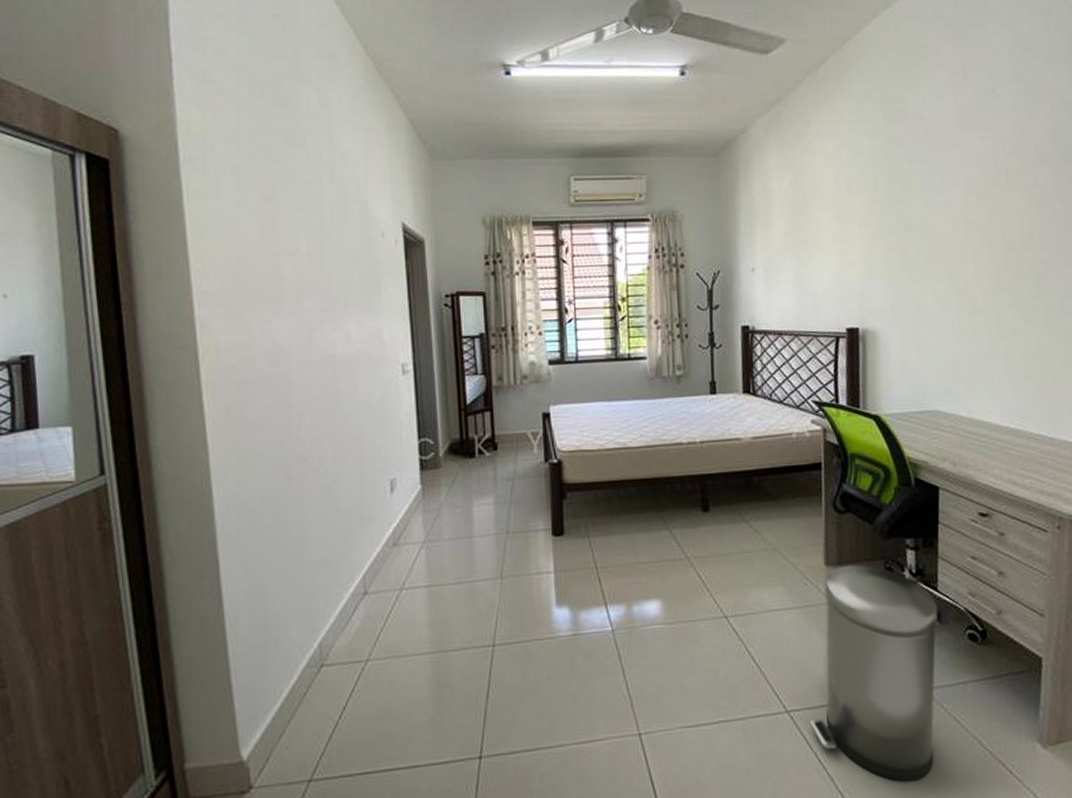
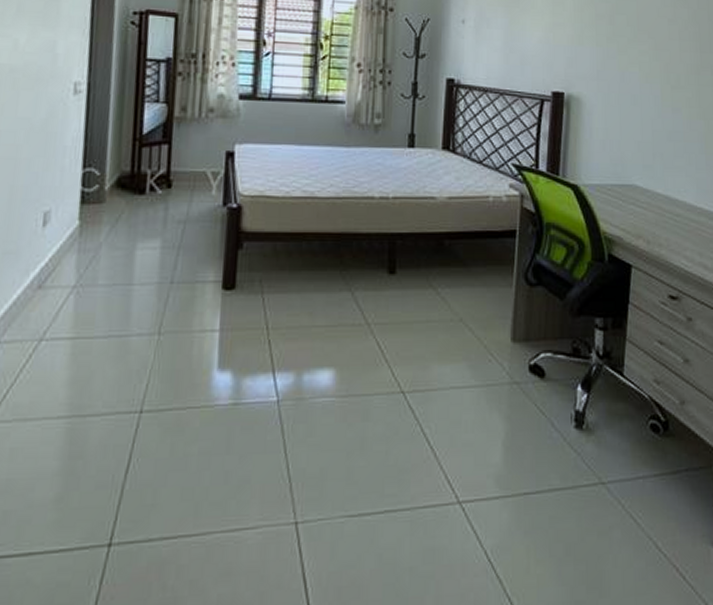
pedal bin: present [809,564,952,783] -> none [482,342,635,587]

